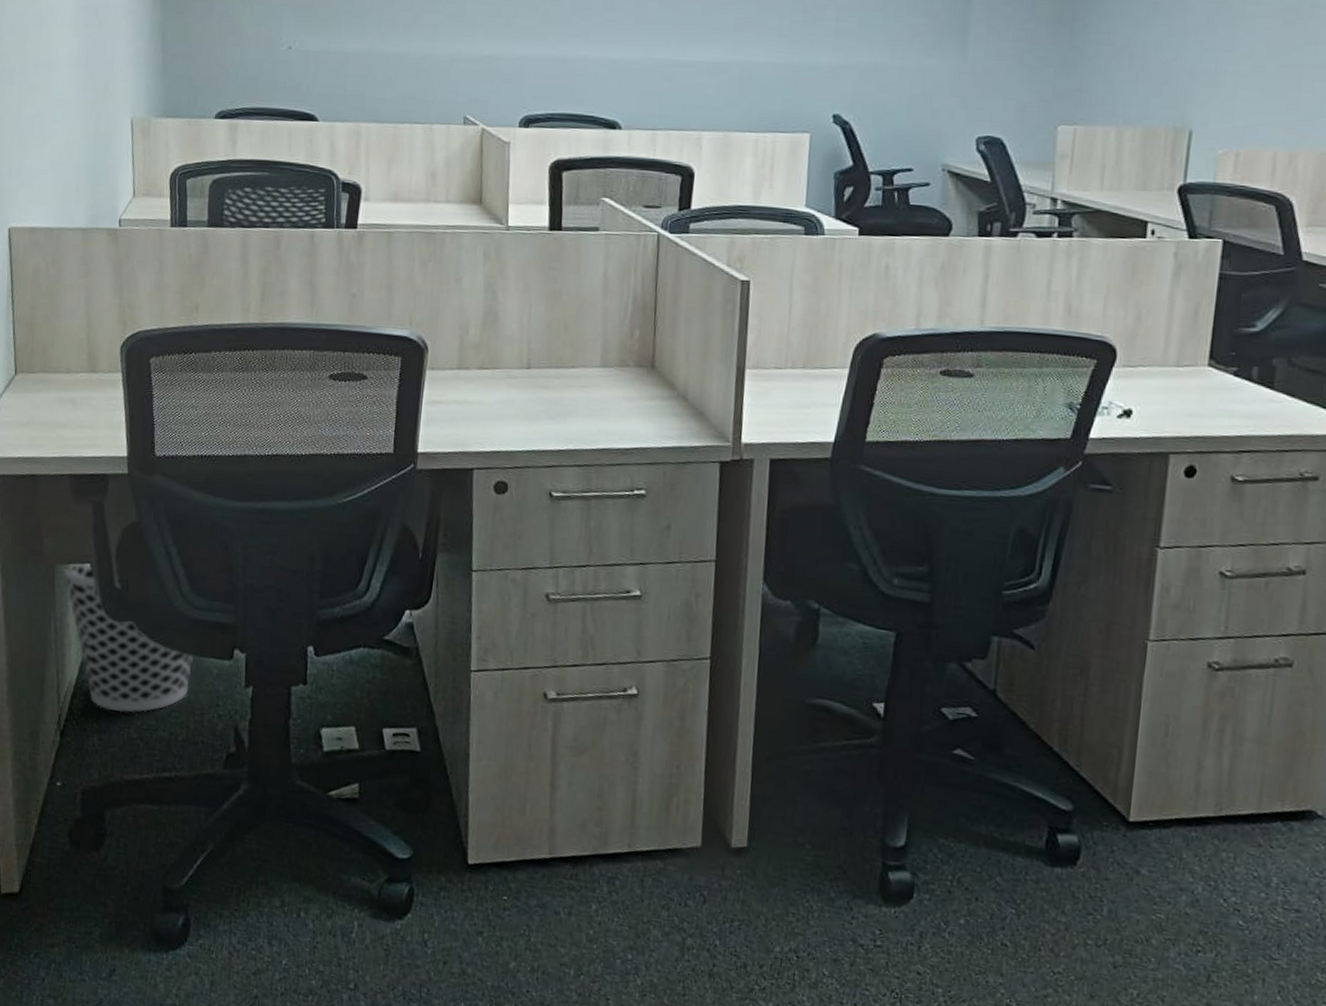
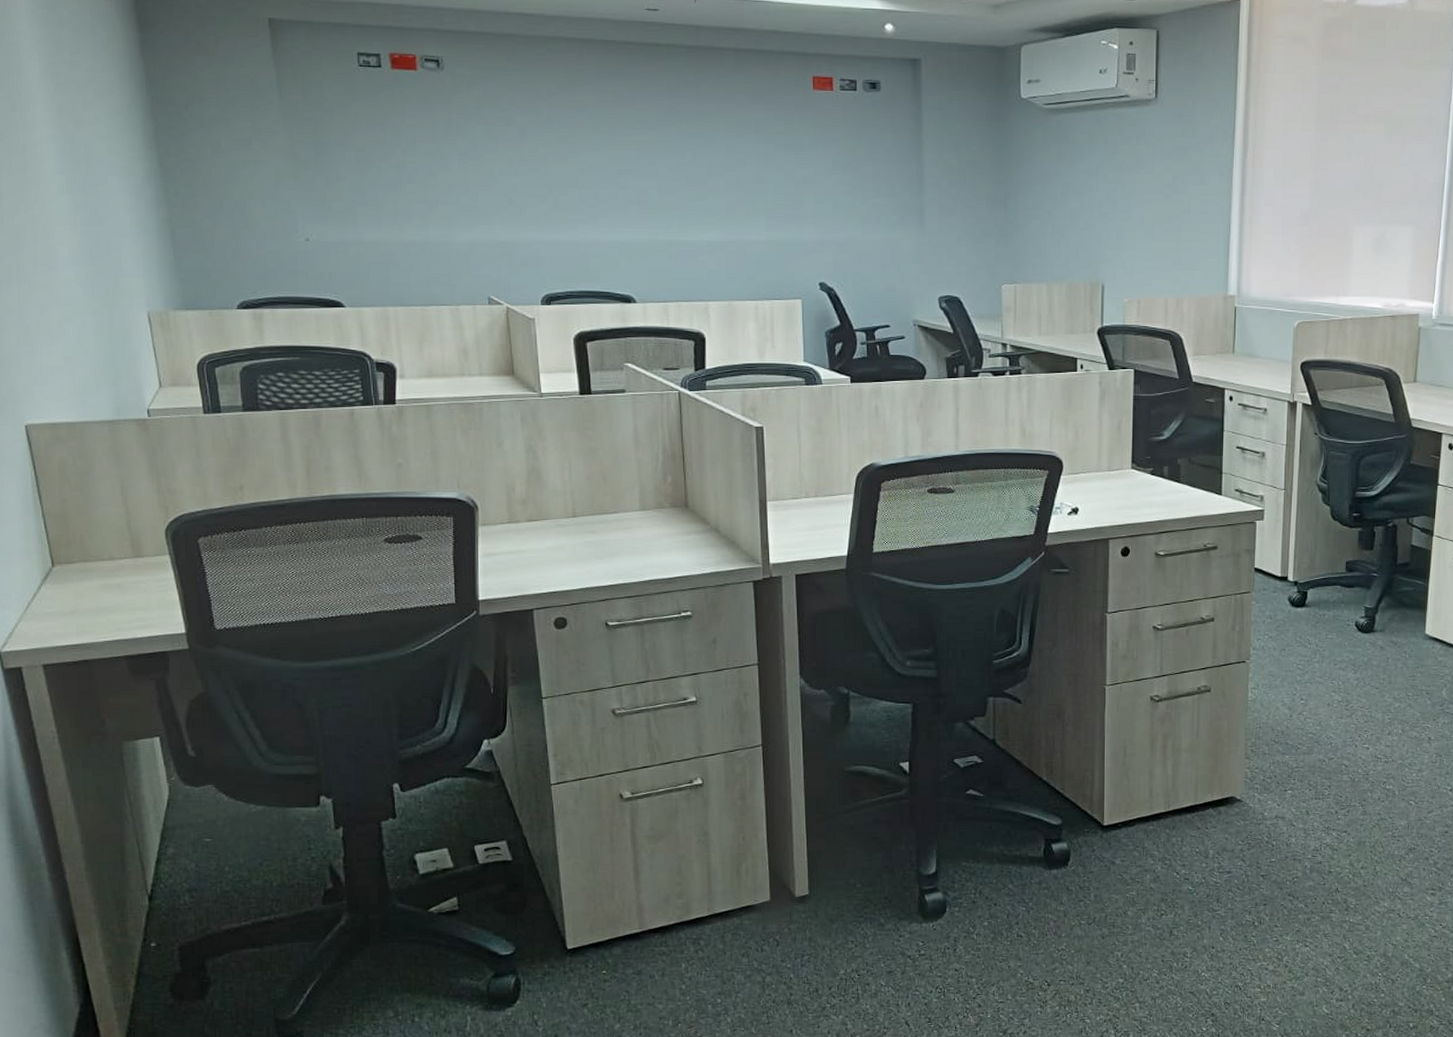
wastebasket: present [64,564,193,713] -> none [132,738,279,870]

